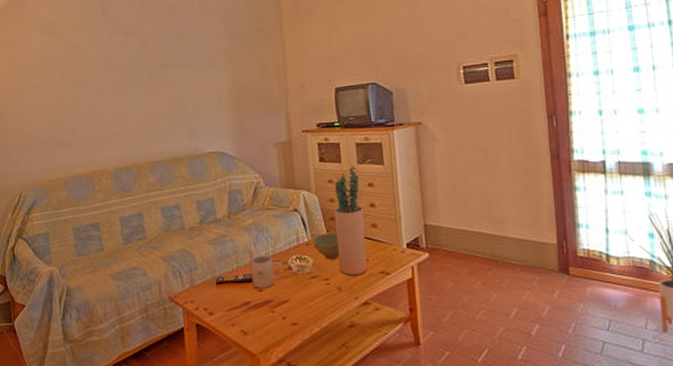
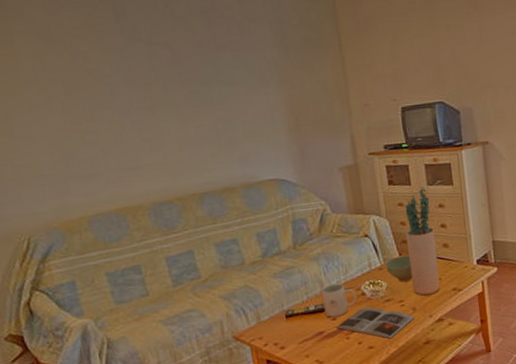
magazine: none [262,282,340,318] -> present [336,307,415,339]

